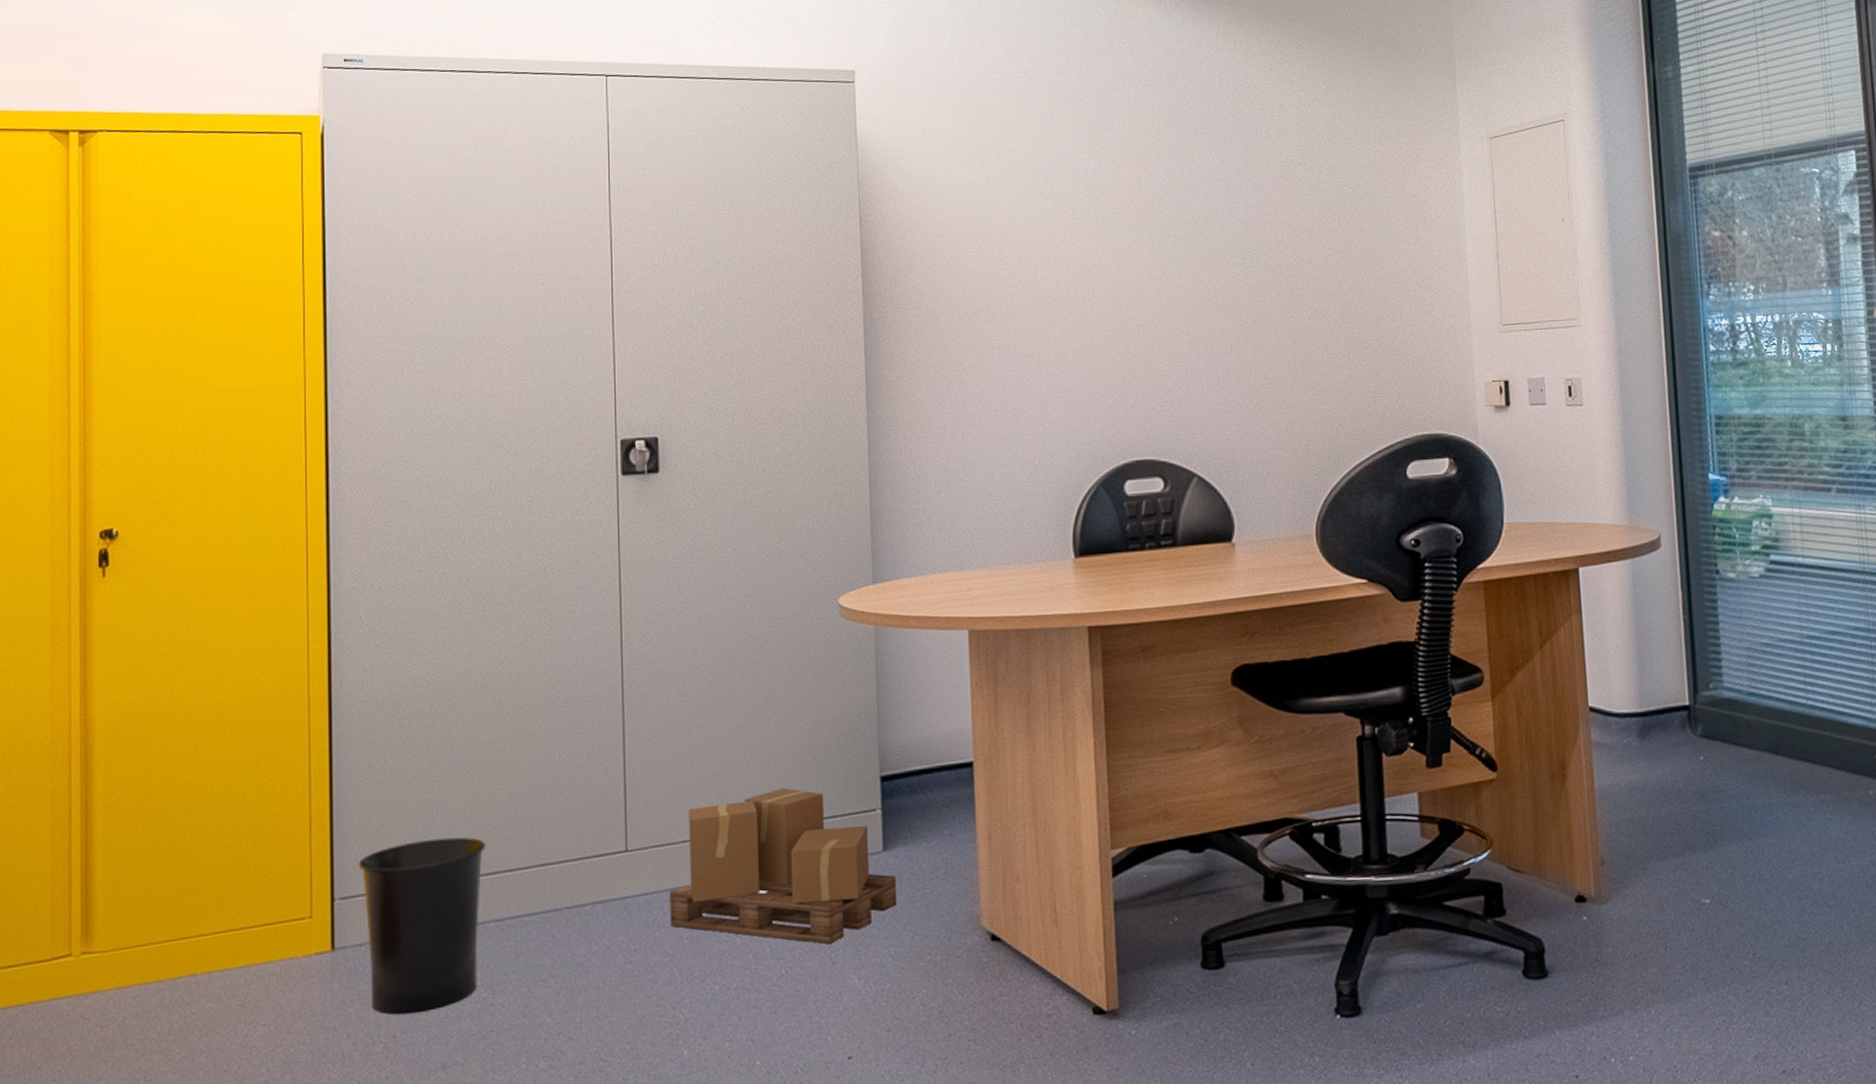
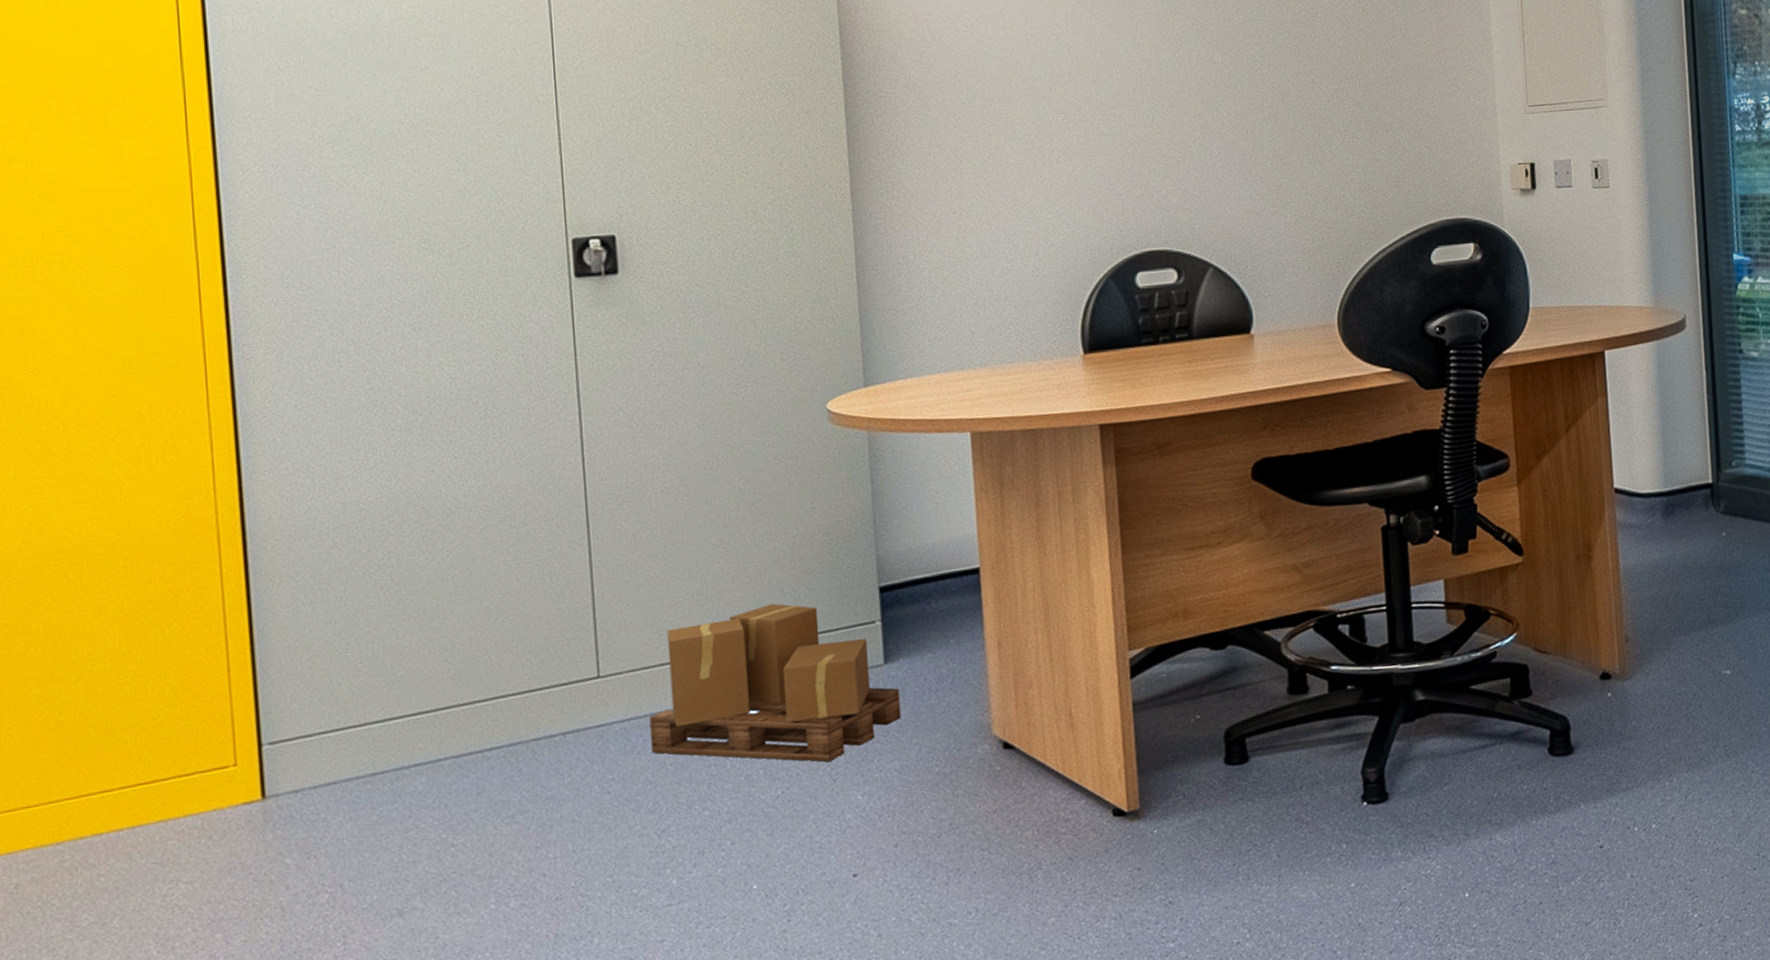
waste bin: present [358,837,486,1015] -> none [287,671,437,863]

